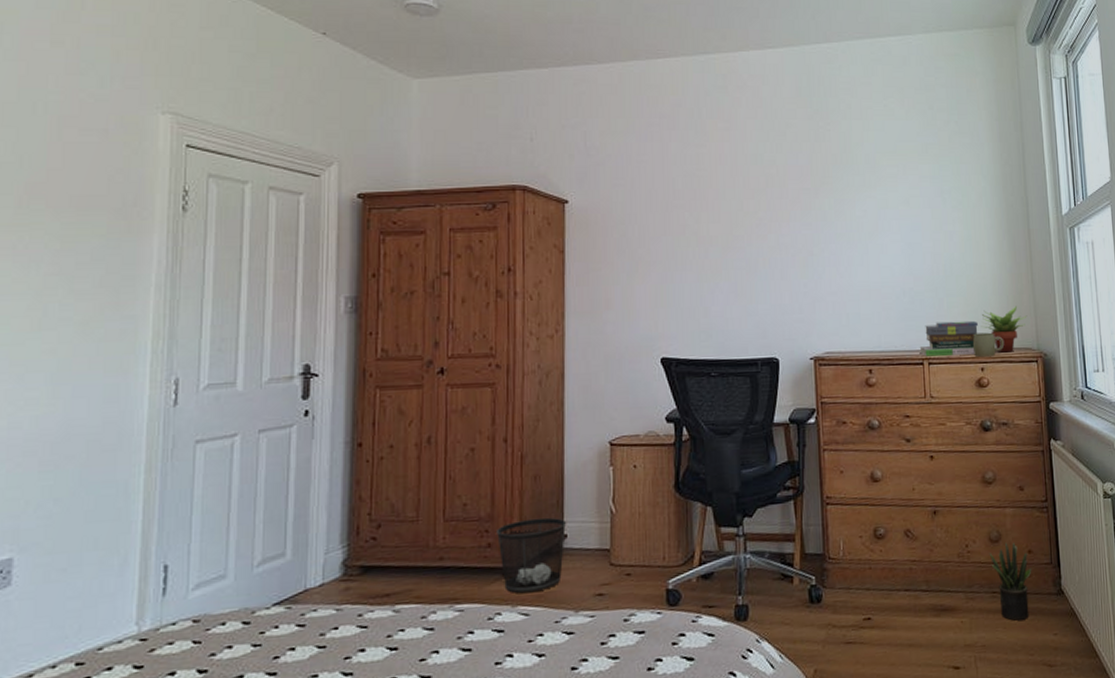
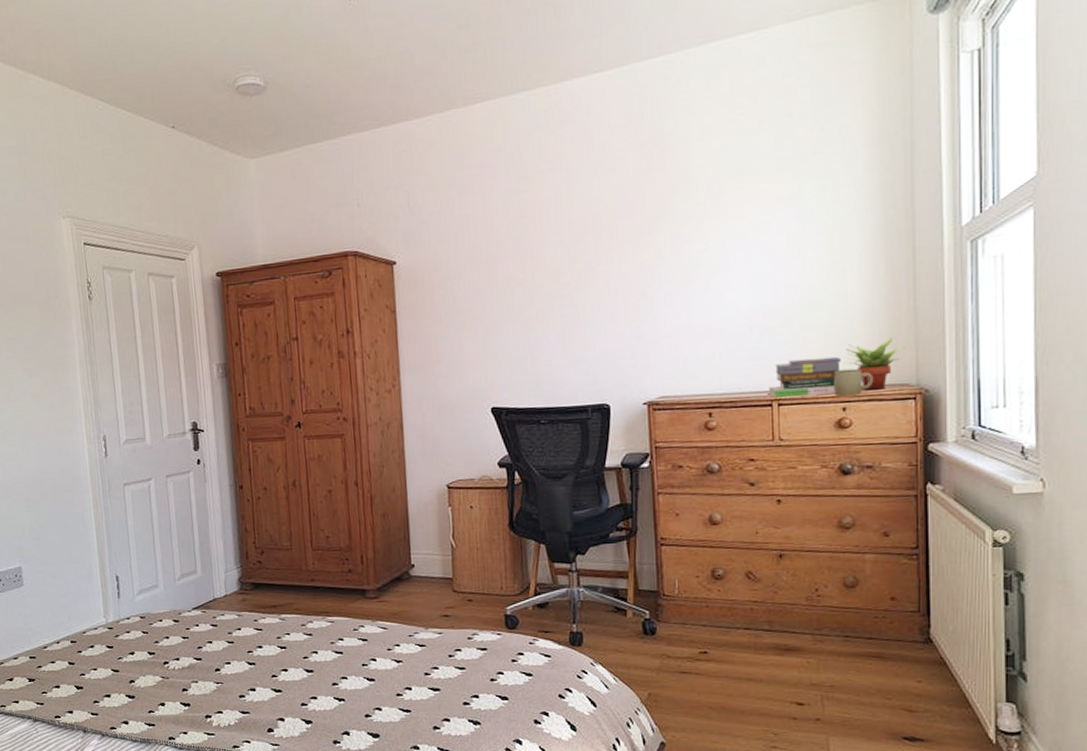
waste bin: present [497,517,567,594] -> none [355,549,414,611]
potted plant: present [989,542,1032,621] -> none [843,588,894,665]

